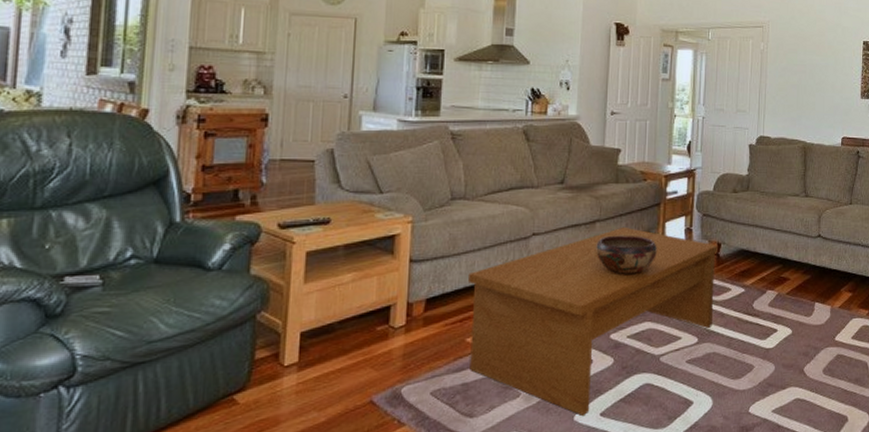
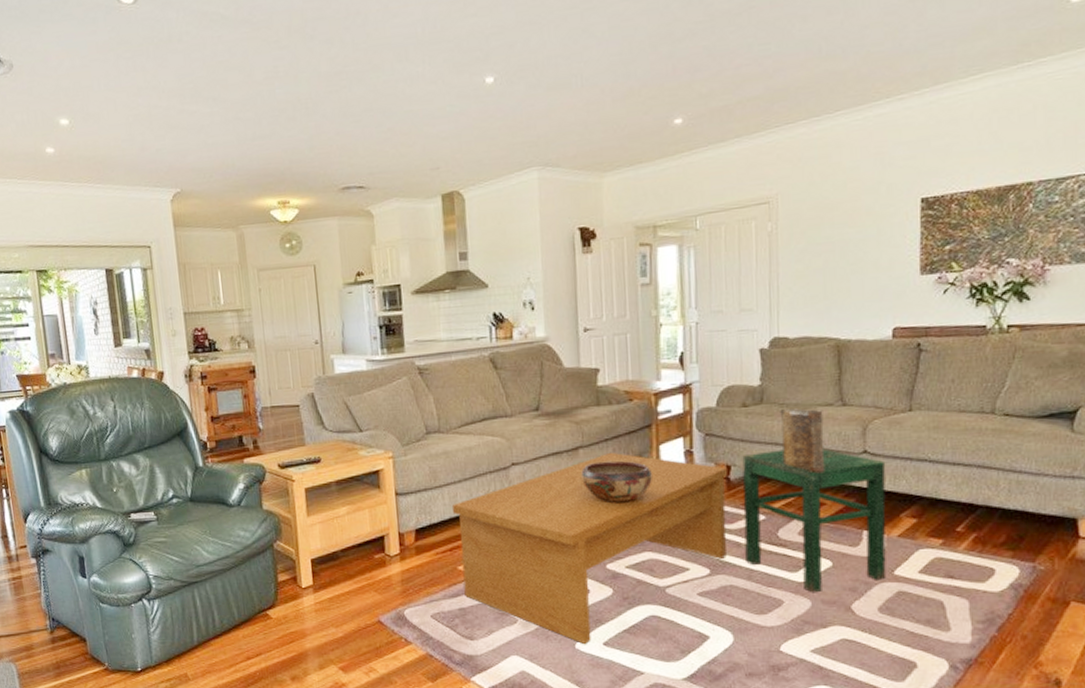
stool: none [727,231,832,358] -> present [742,448,886,593]
book: none [760,197,792,253] -> present [779,408,825,474]

